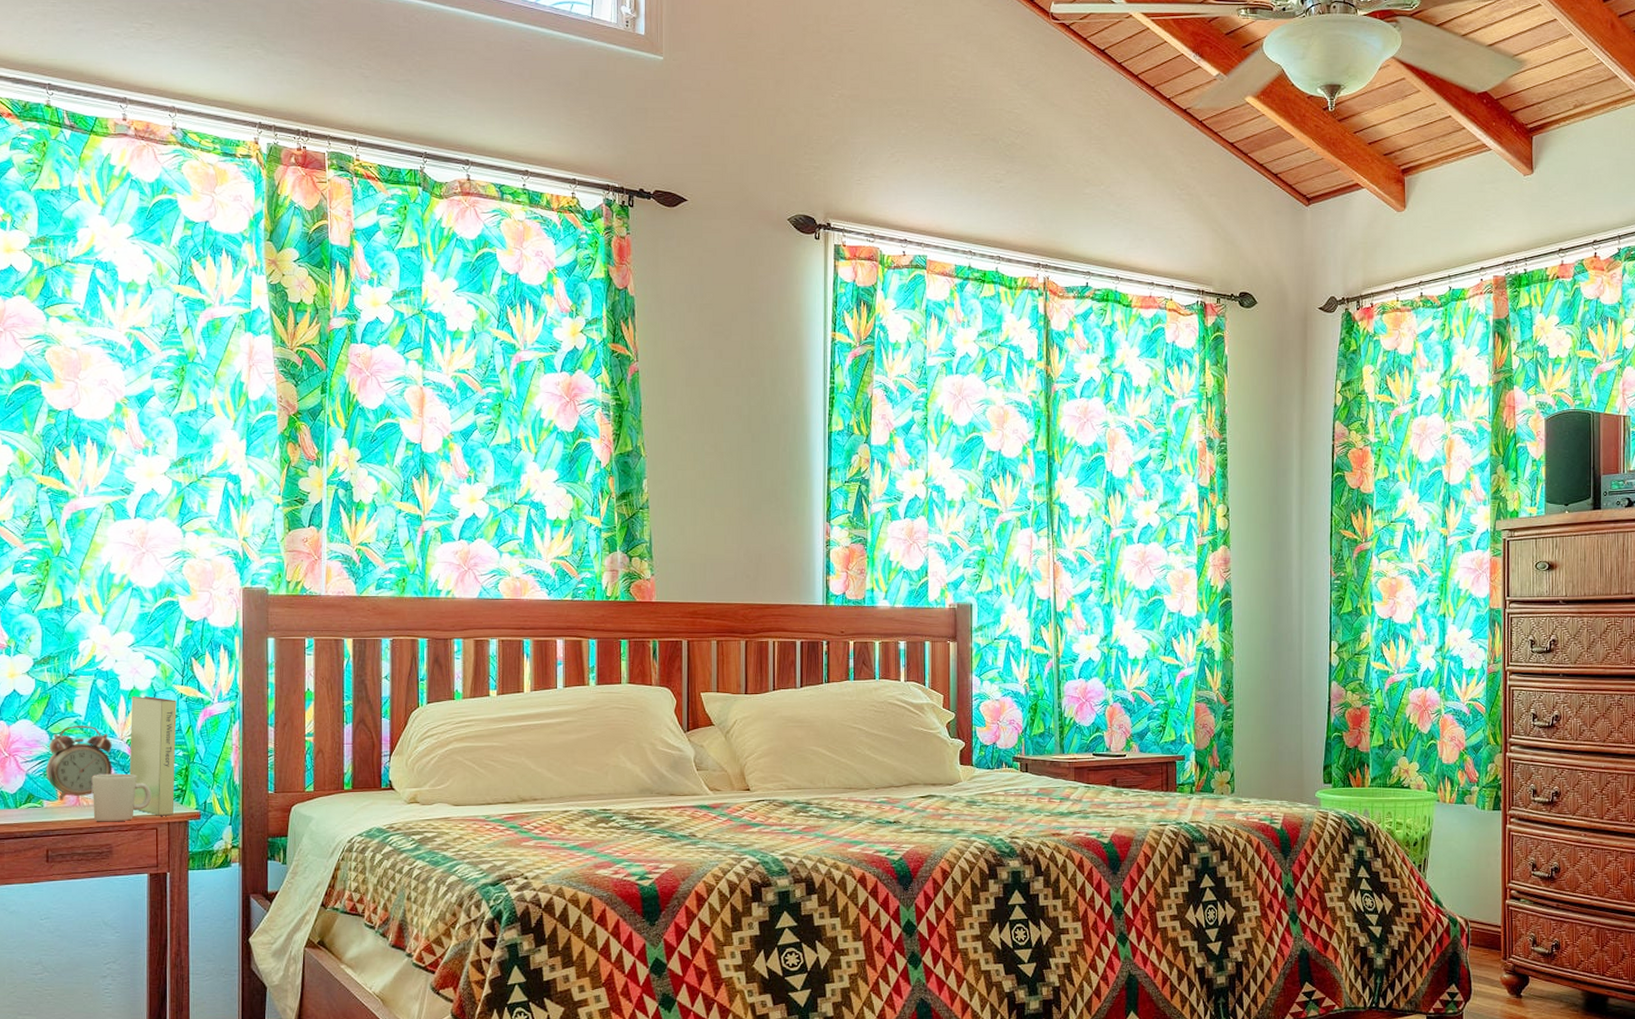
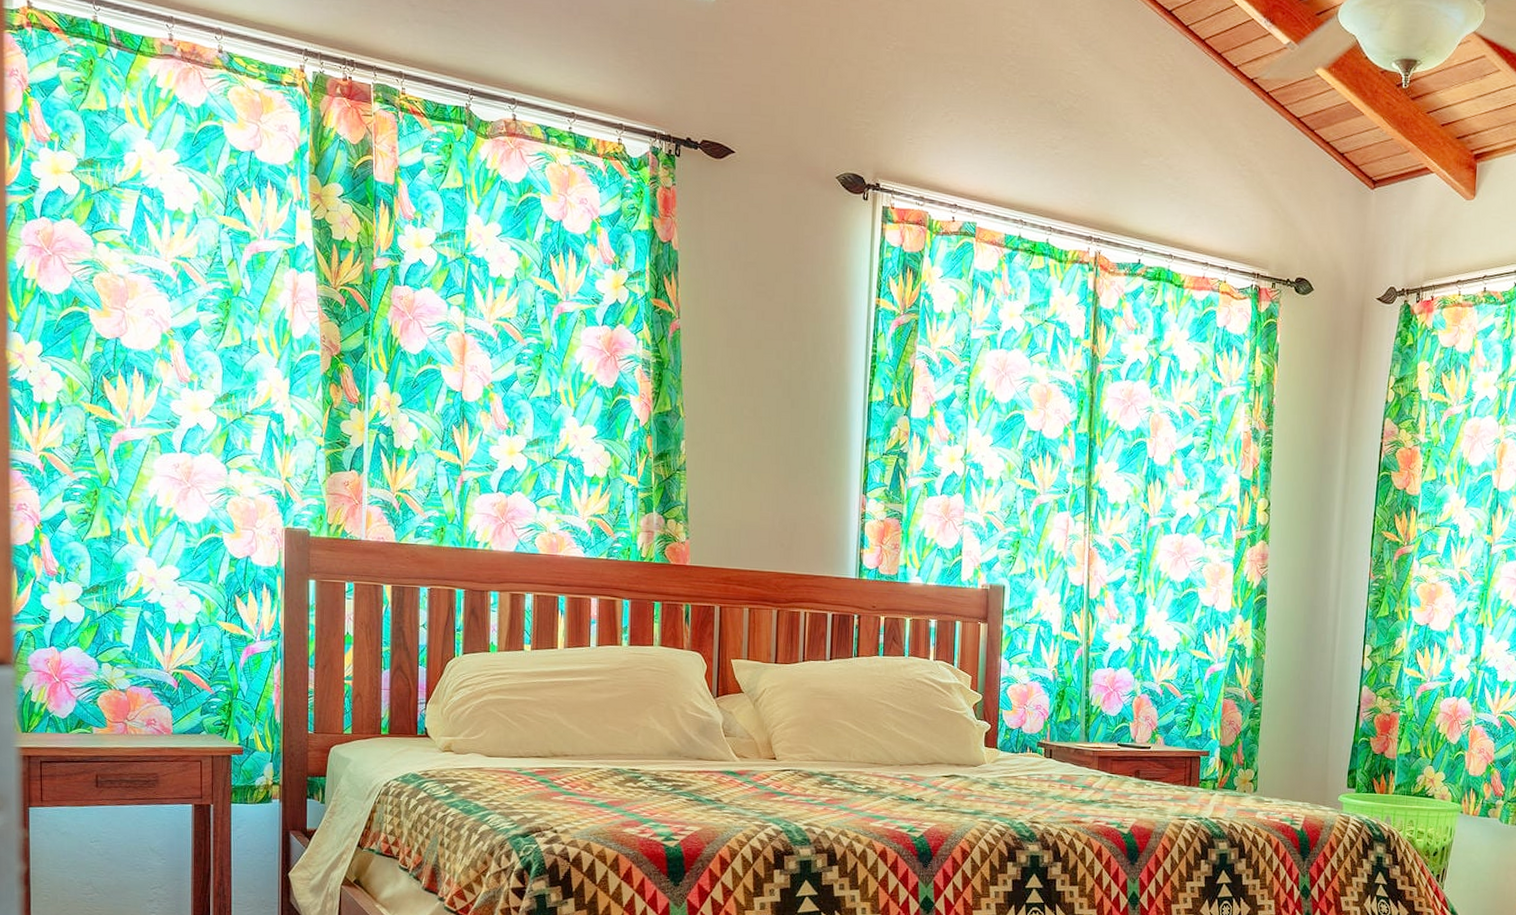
alarm clock: present [46,725,112,801] -> none [95,655,159,728]
mug: present [92,773,152,822] -> none [140,704,196,753]
book: present [129,696,177,816] -> none [175,630,220,750]

